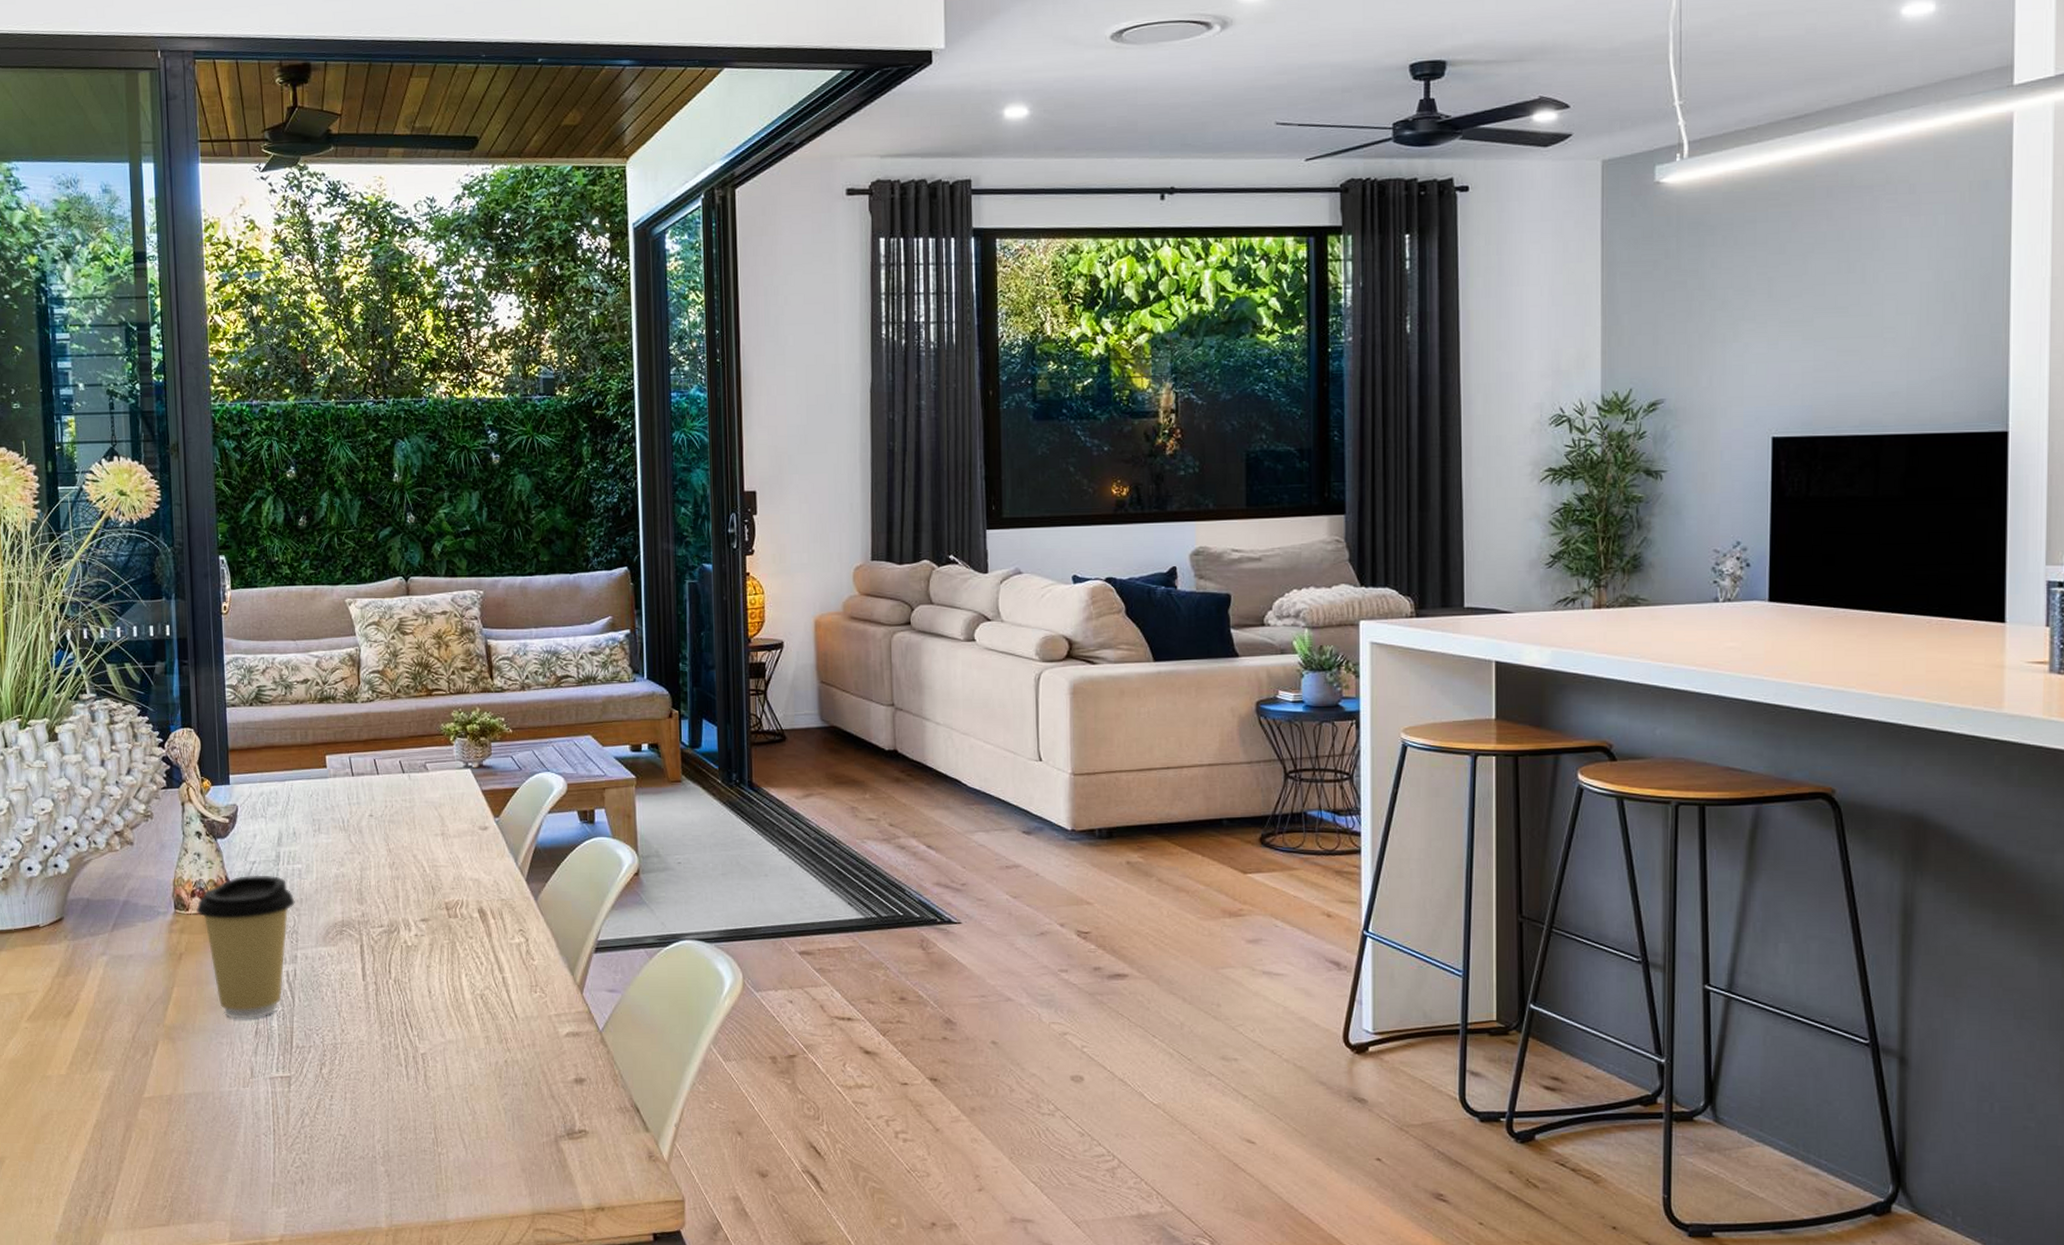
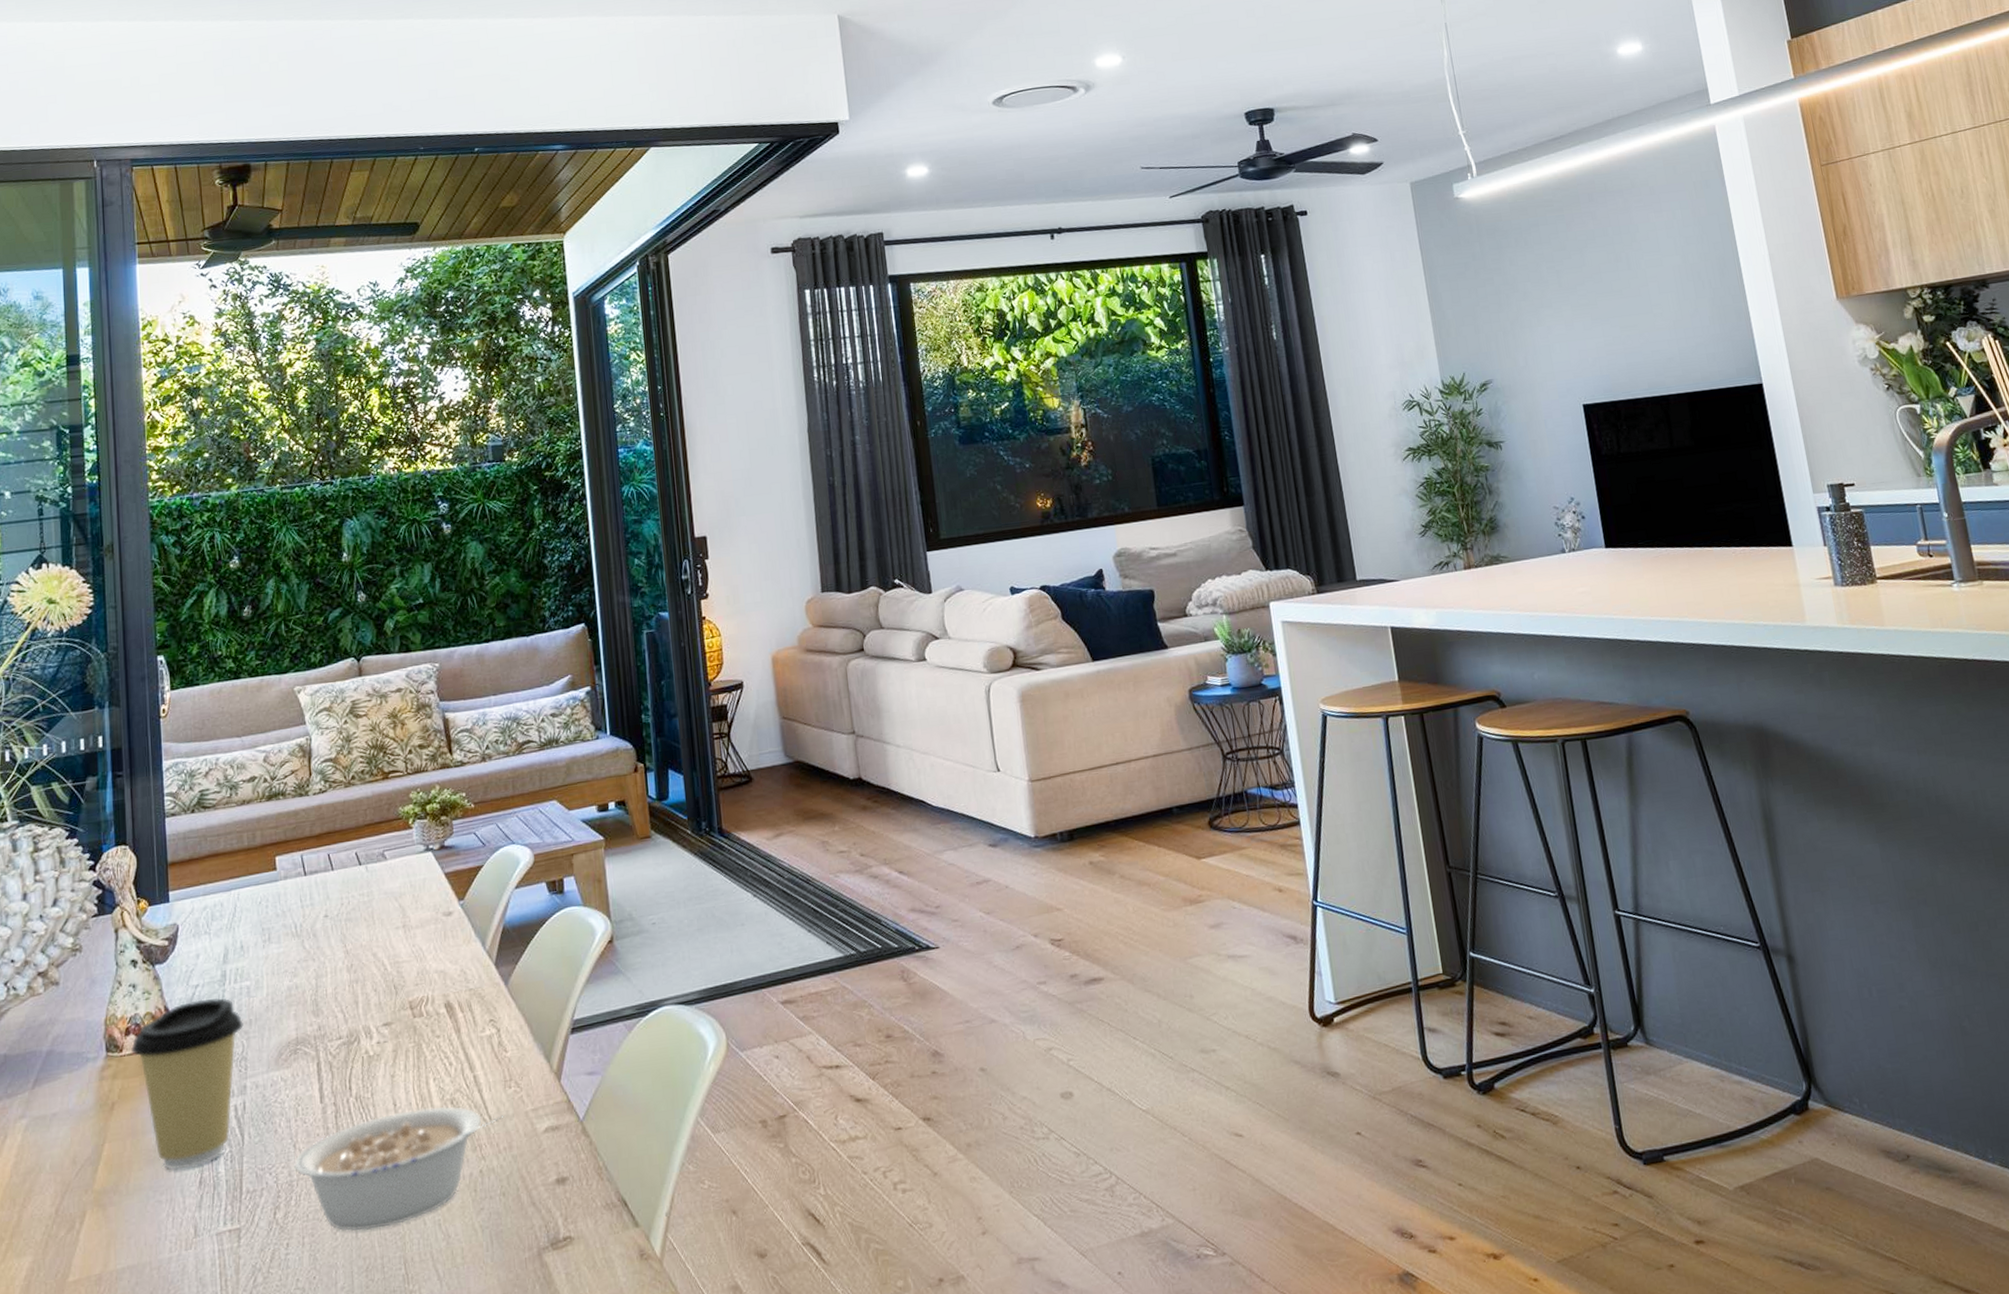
legume: none [338,999,528,1096] -> present [294,1106,503,1232]

